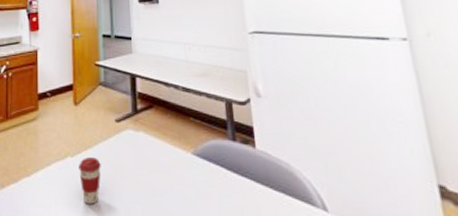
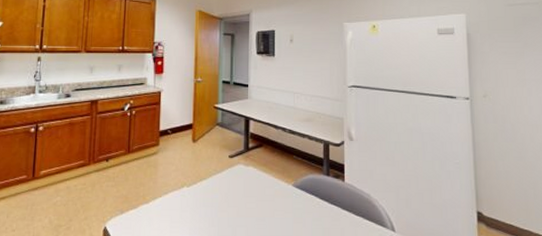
coffee cup: present [79,158,101,204] -> none [193,188,214,227]

